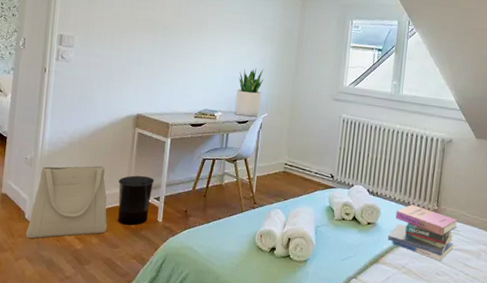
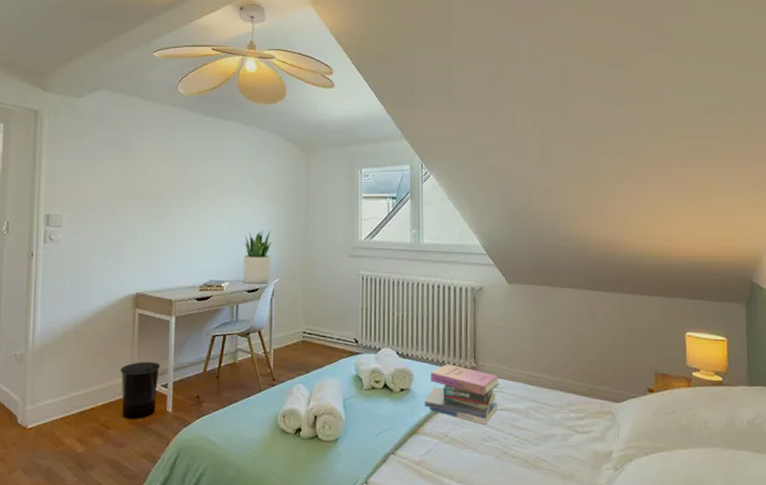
tote bag: present [25,166,108,239] -> none [19,355,111,447]

